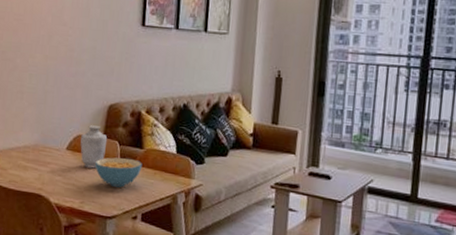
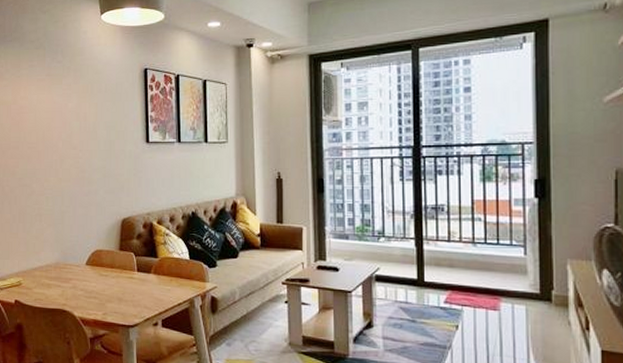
vase: present [80,125,108,169] -> none [99,240,124,281]
cereal bowl: present [94,157,143,188] -> none [113,267,159,297]

